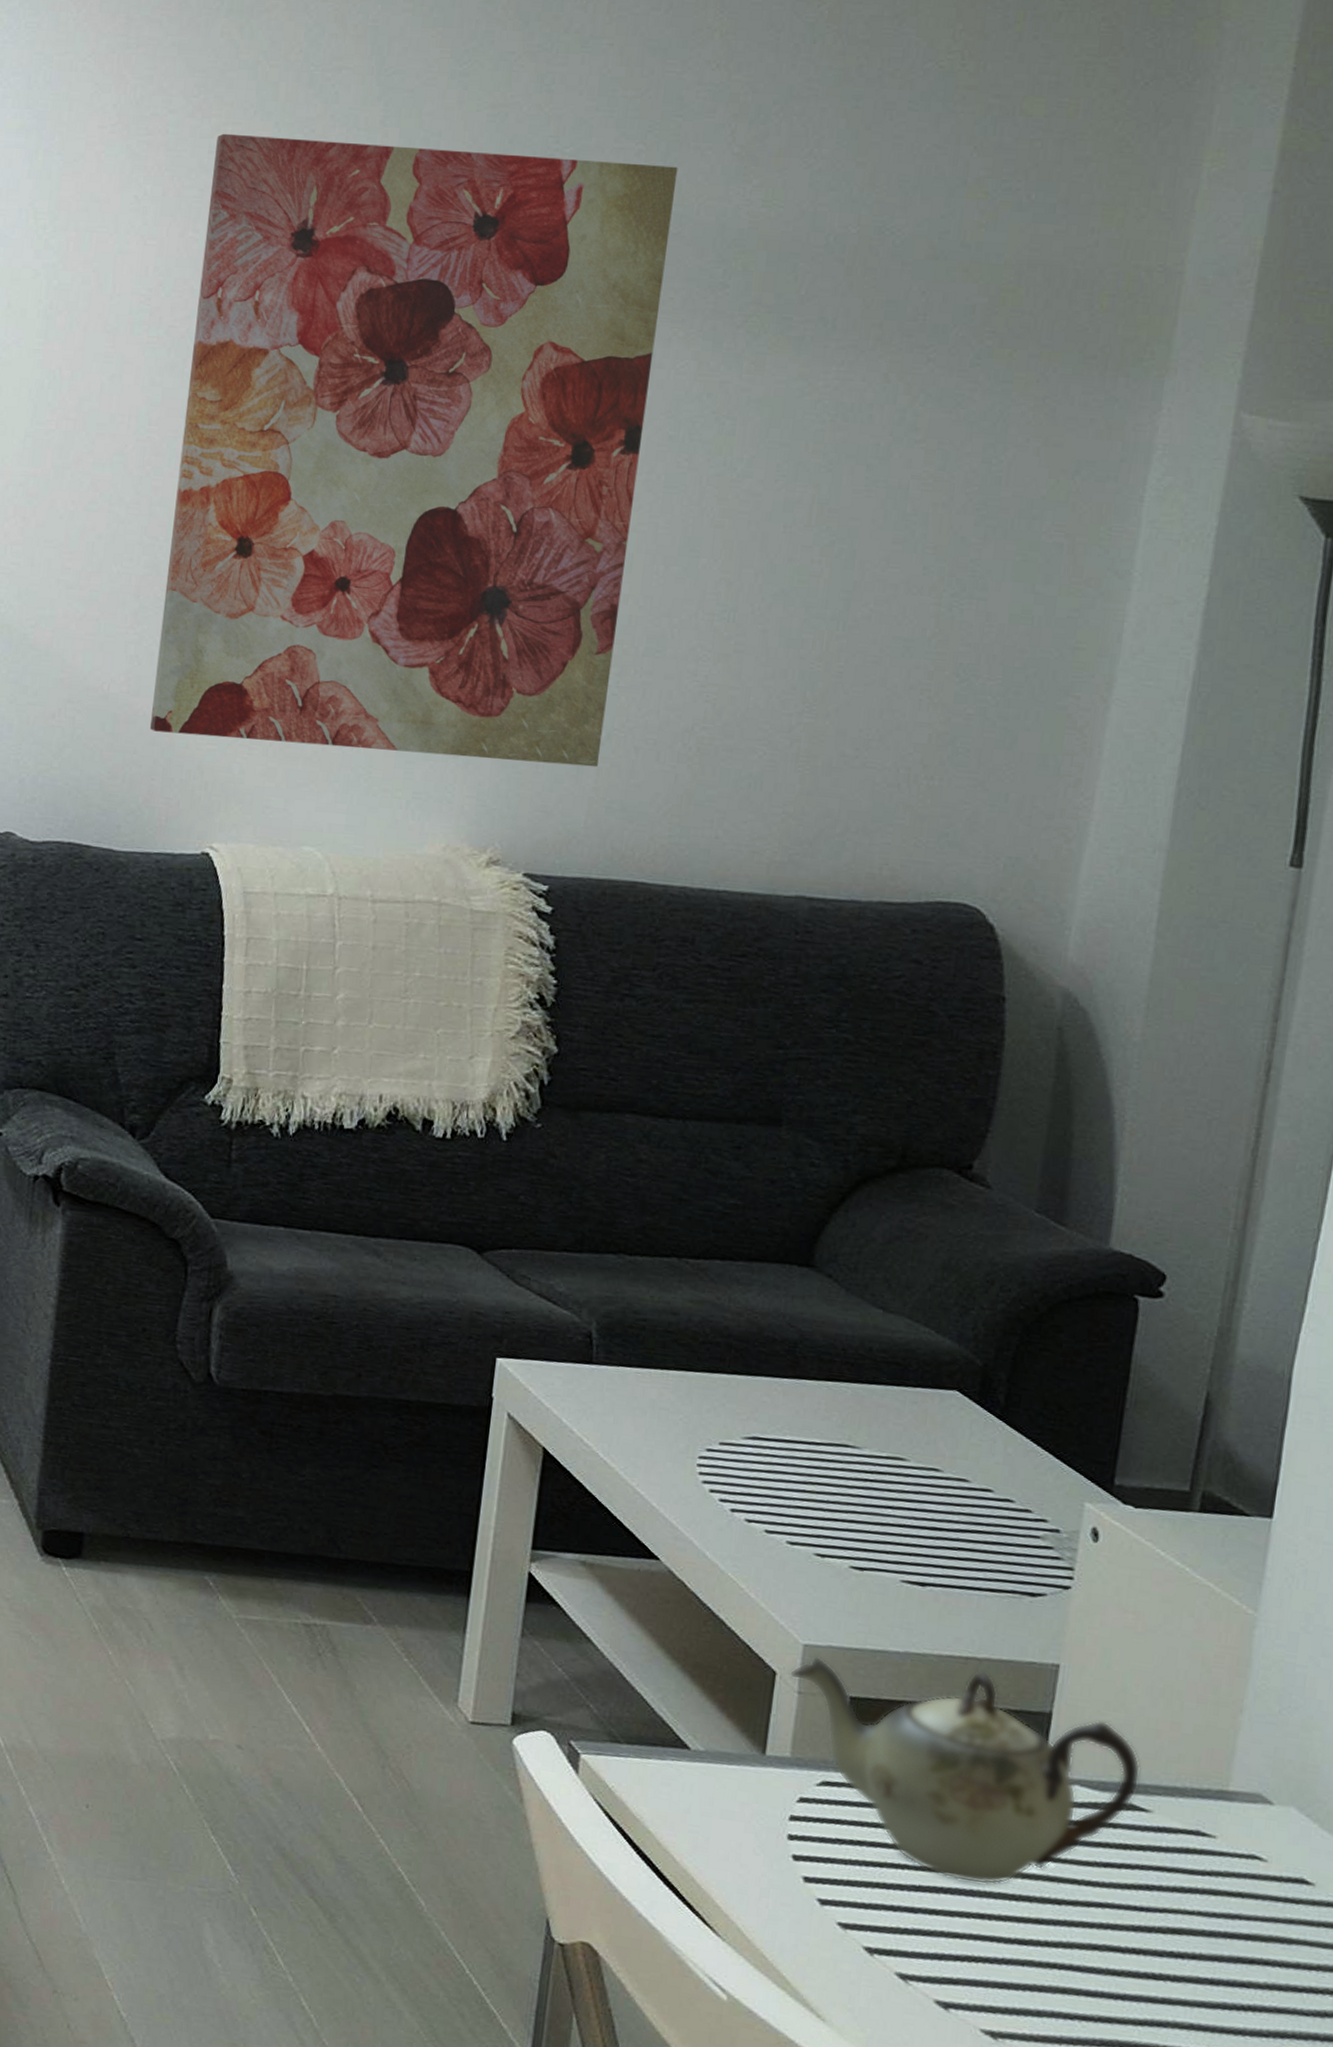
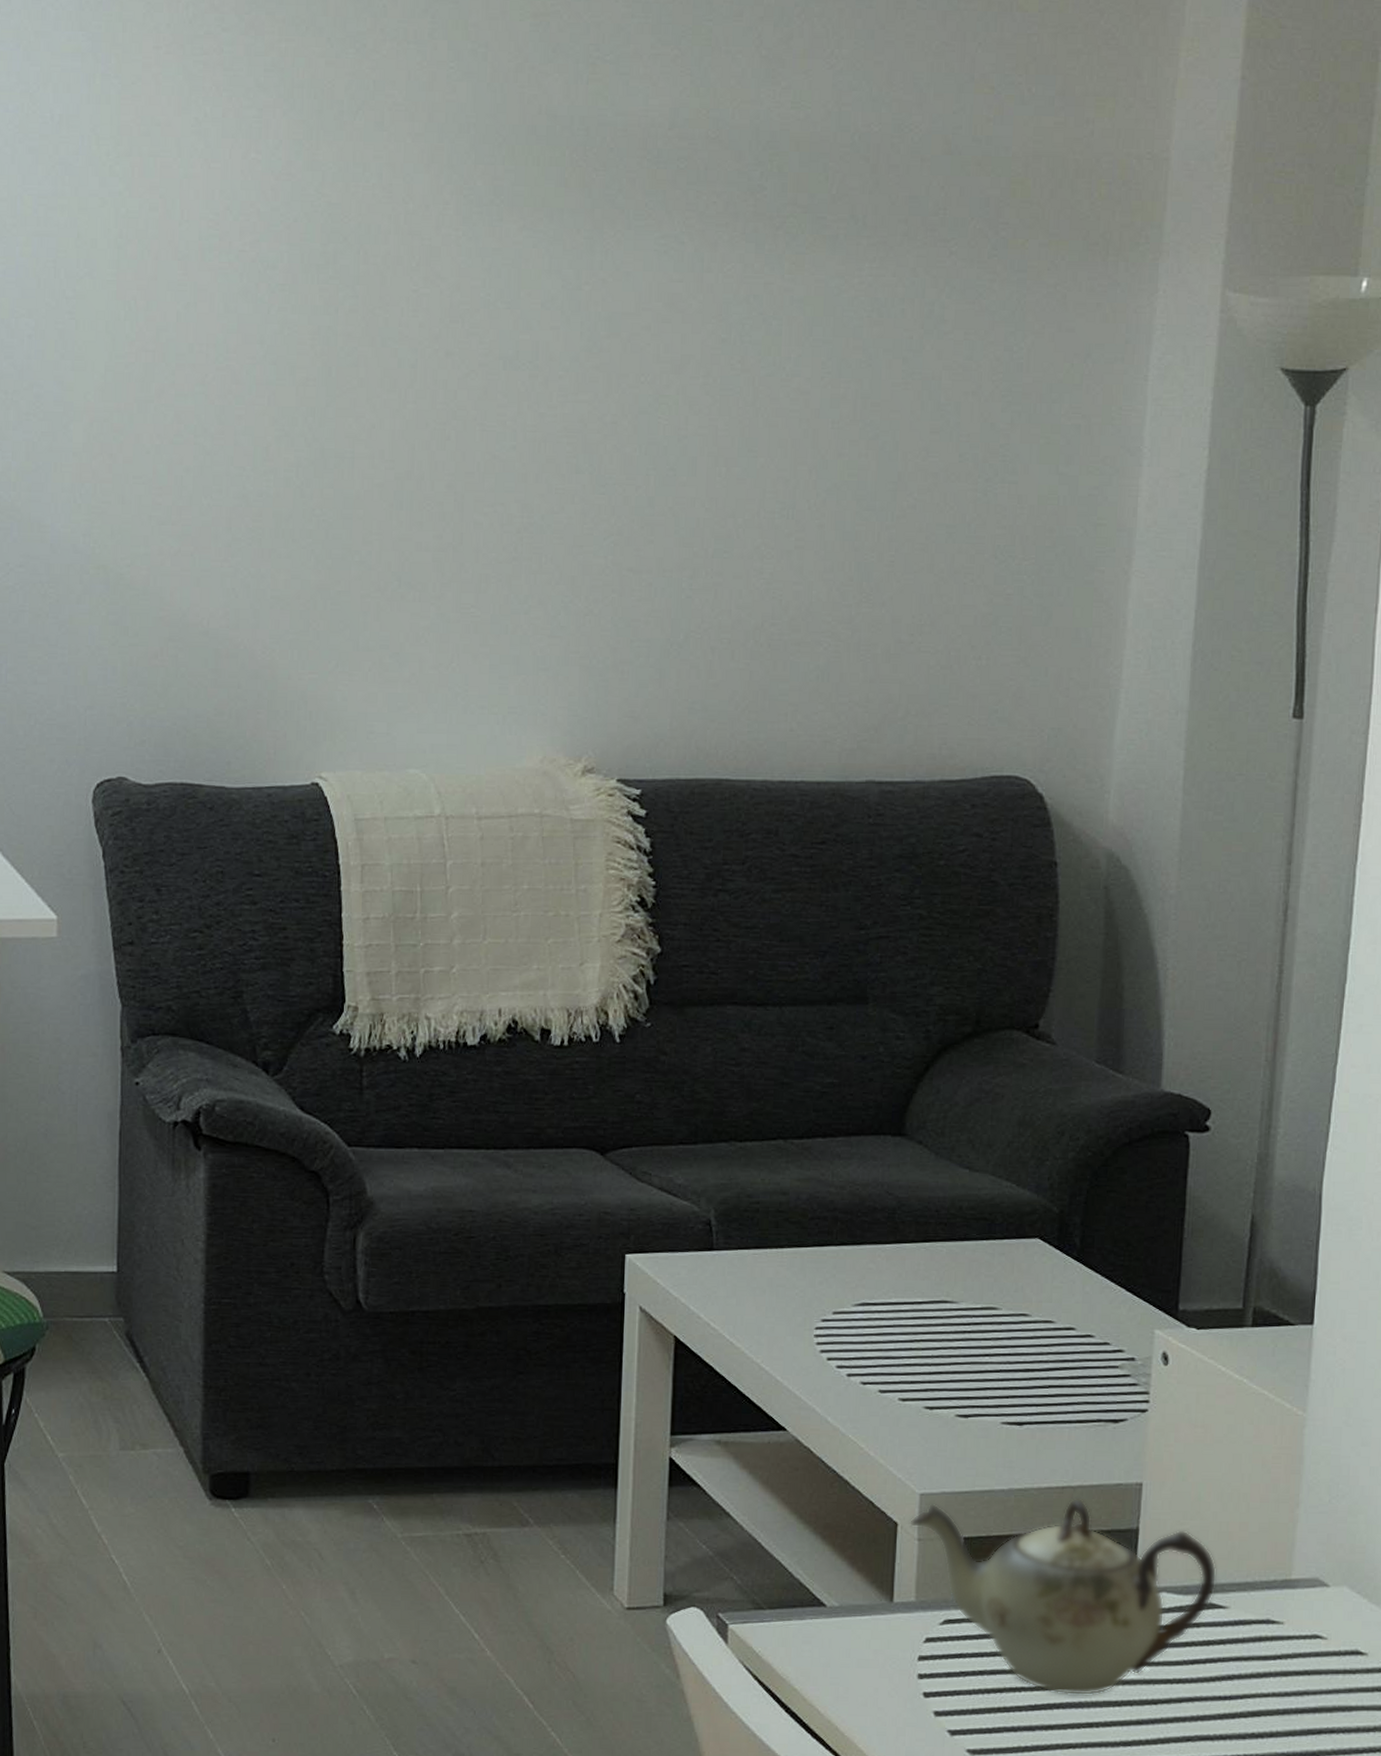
wall art: present [150,133,678,767] -> none [252,50,712,670]

